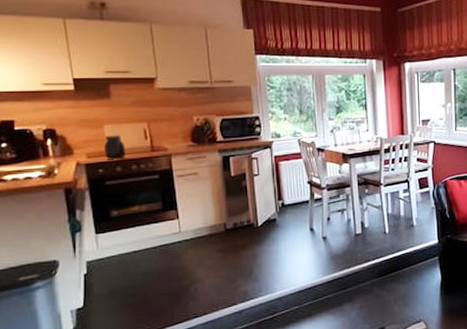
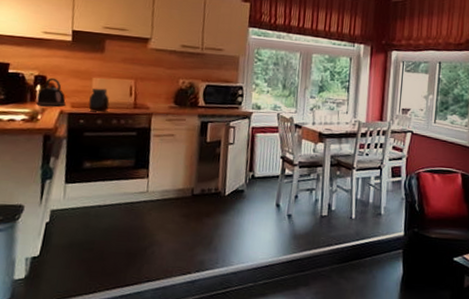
kettle: none [50,130,80,160] -> present [36,77,66,107]

